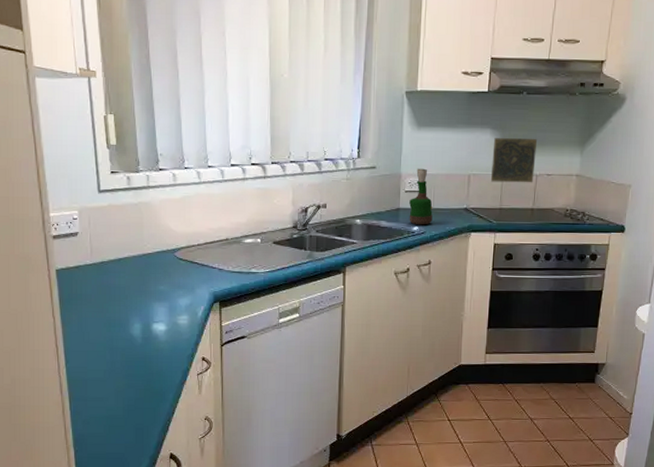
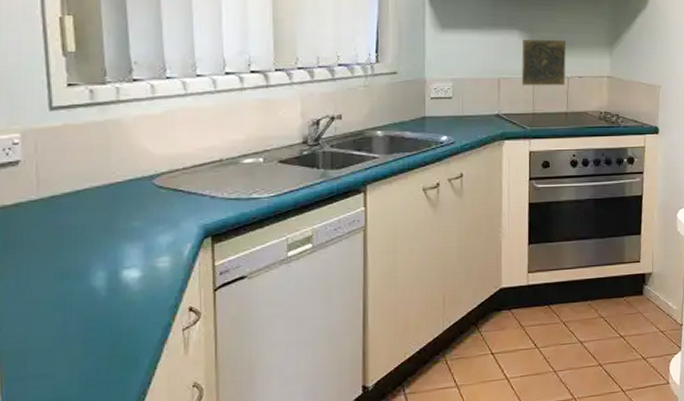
grog bottle: present [409,168,433,225] -> none [436,73,462,135]

